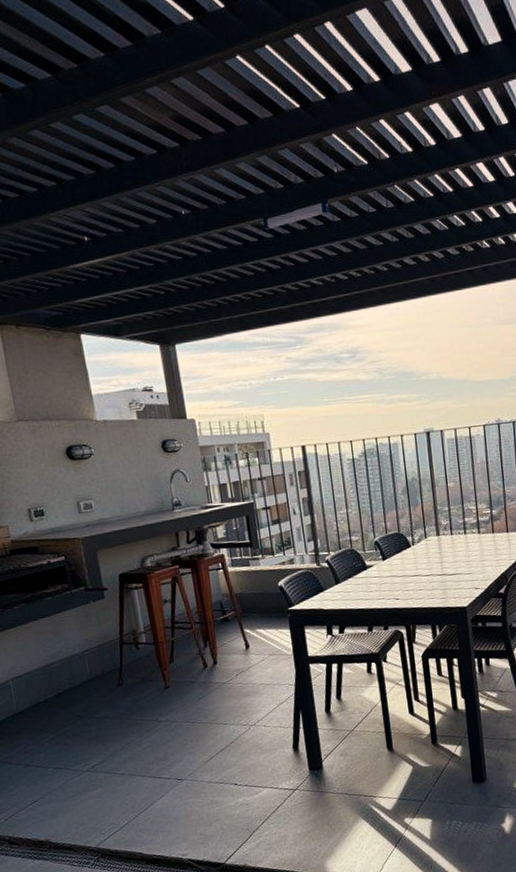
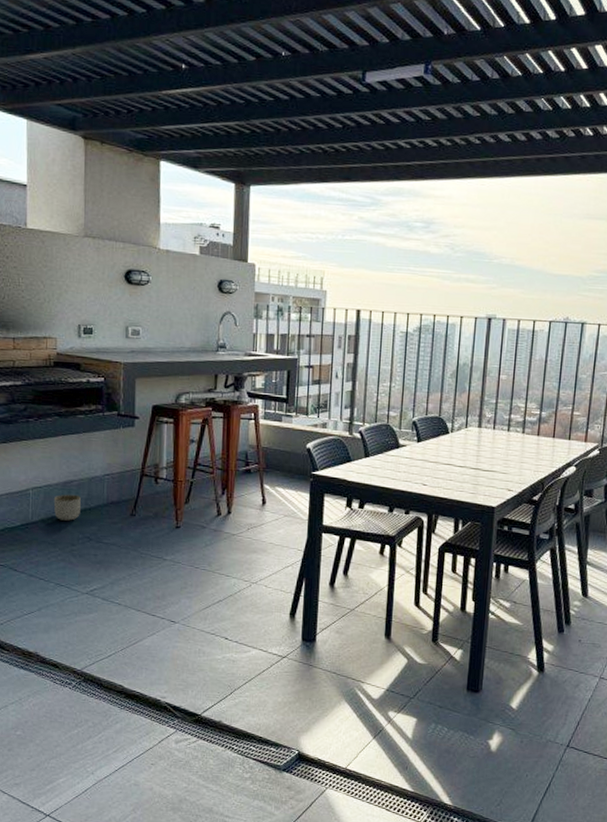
planter: none [36,676,66,705] -> present [53,494,81,521]

